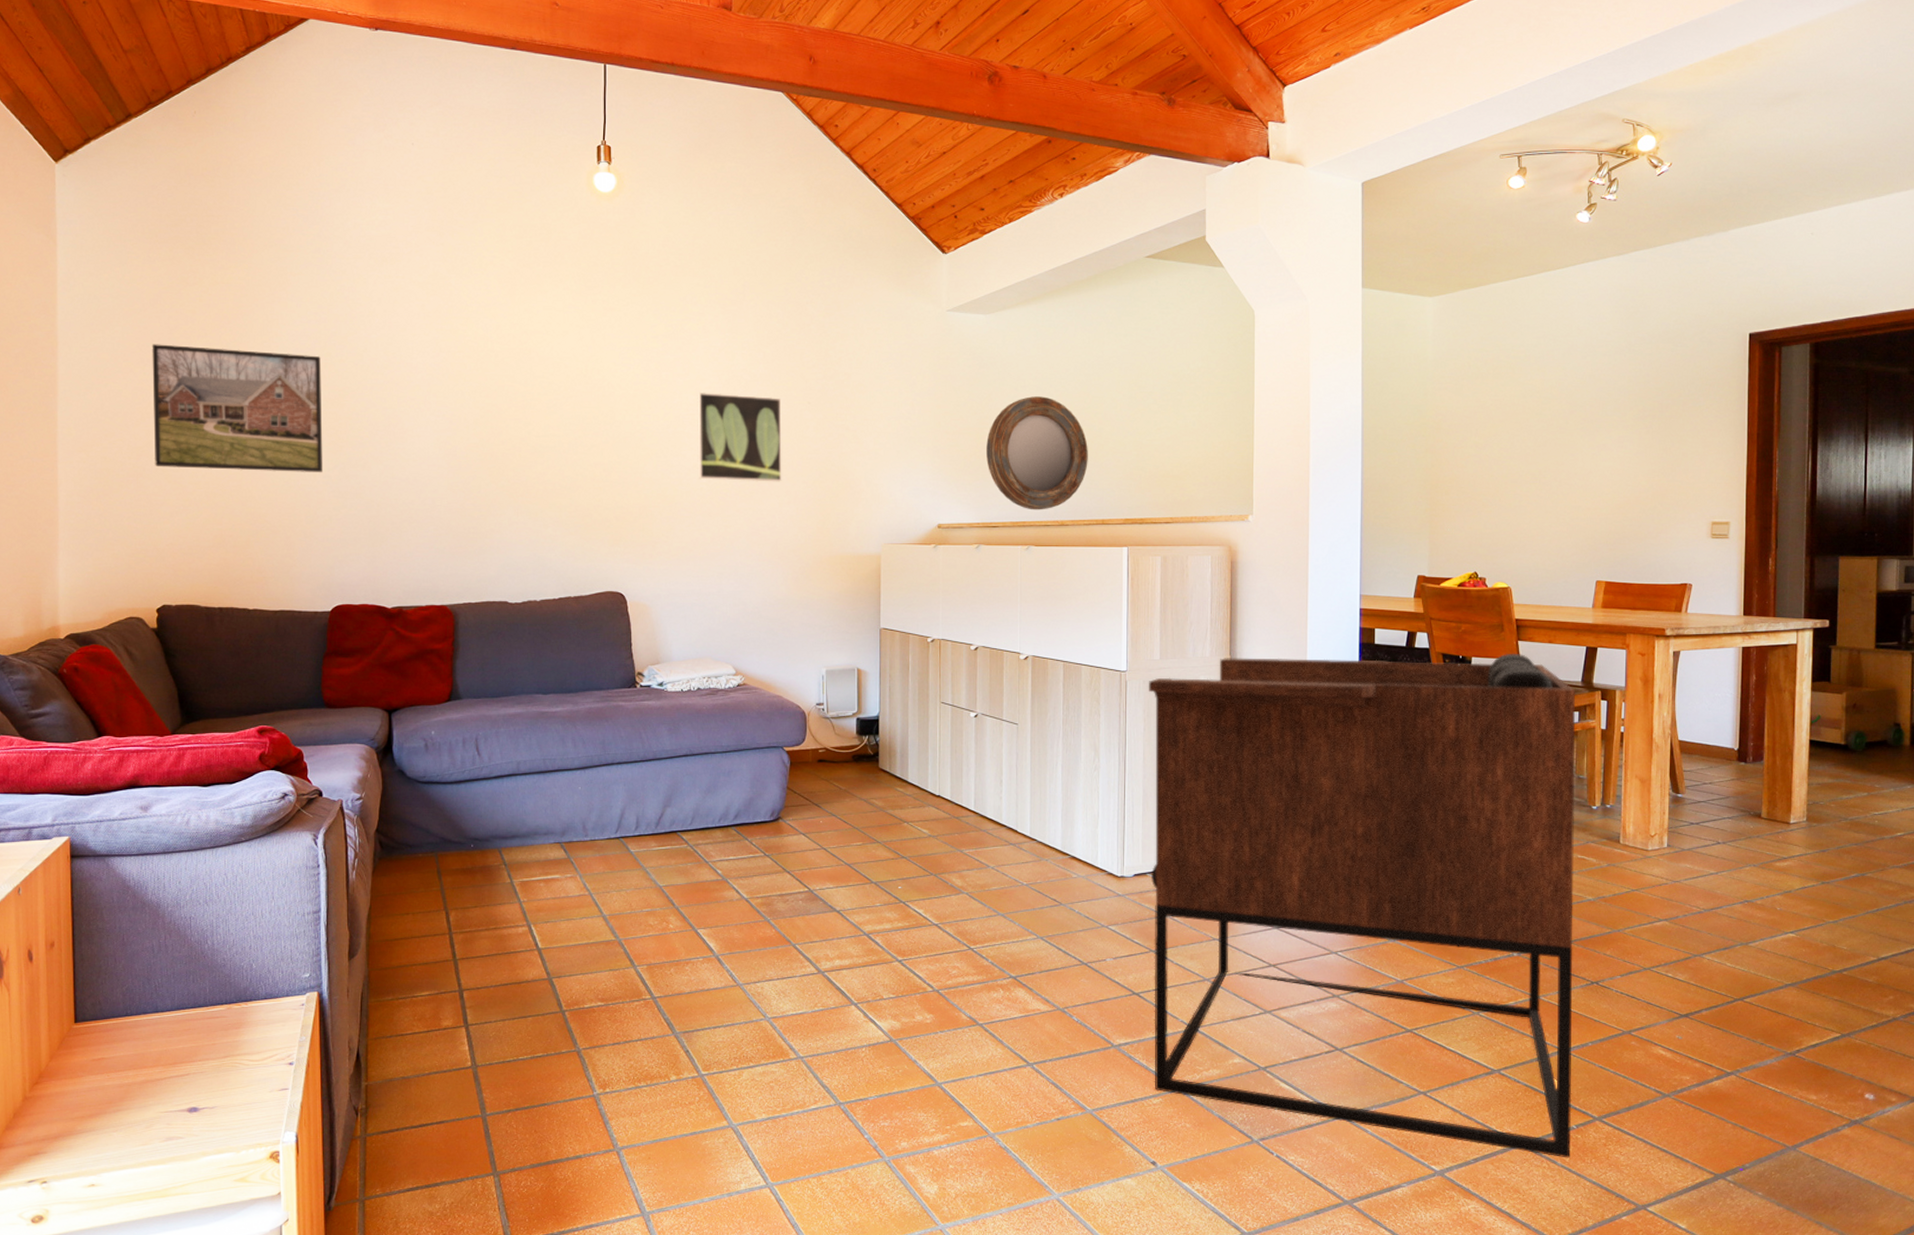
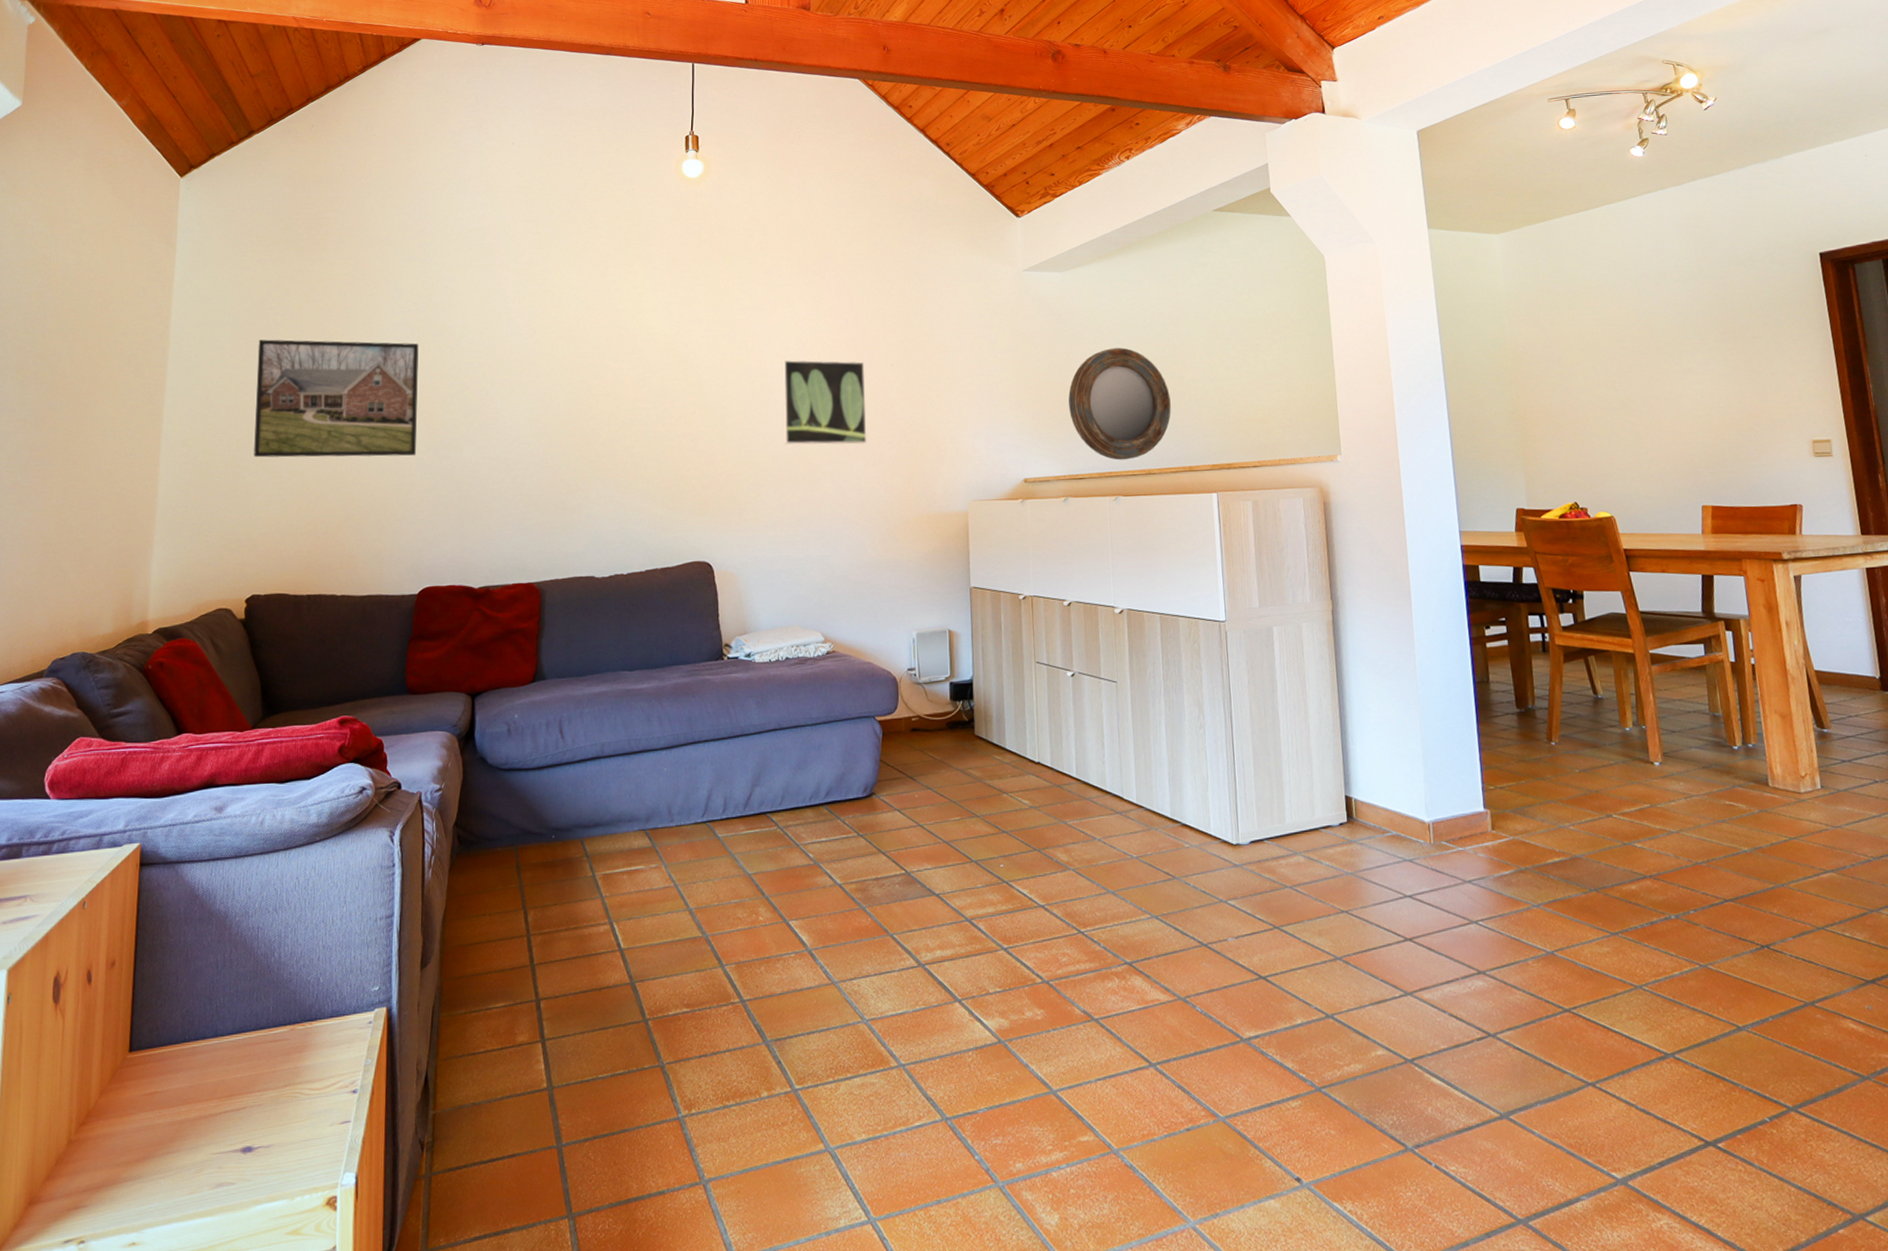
armchair: present [1149,653,1575,1158] -> none [1250,585,1768,1159]

